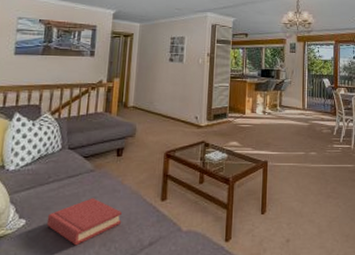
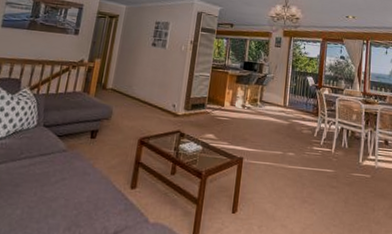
hardback book: present [46,198,122,246] -> none [13,178,90,227]

